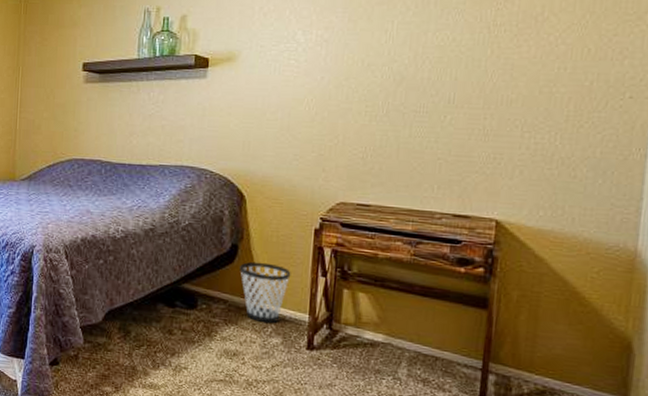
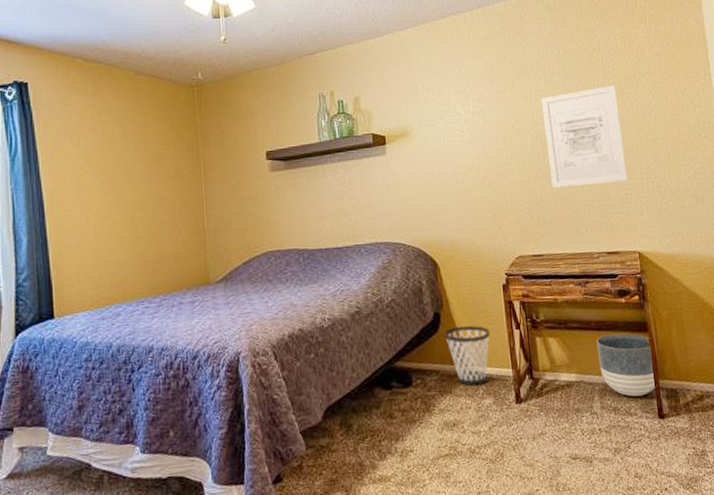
wall art: none [398,22,511,138] -> present [540,84,628,189]
planter: none [415,302,489,375] -> present [596,333,656,397]

